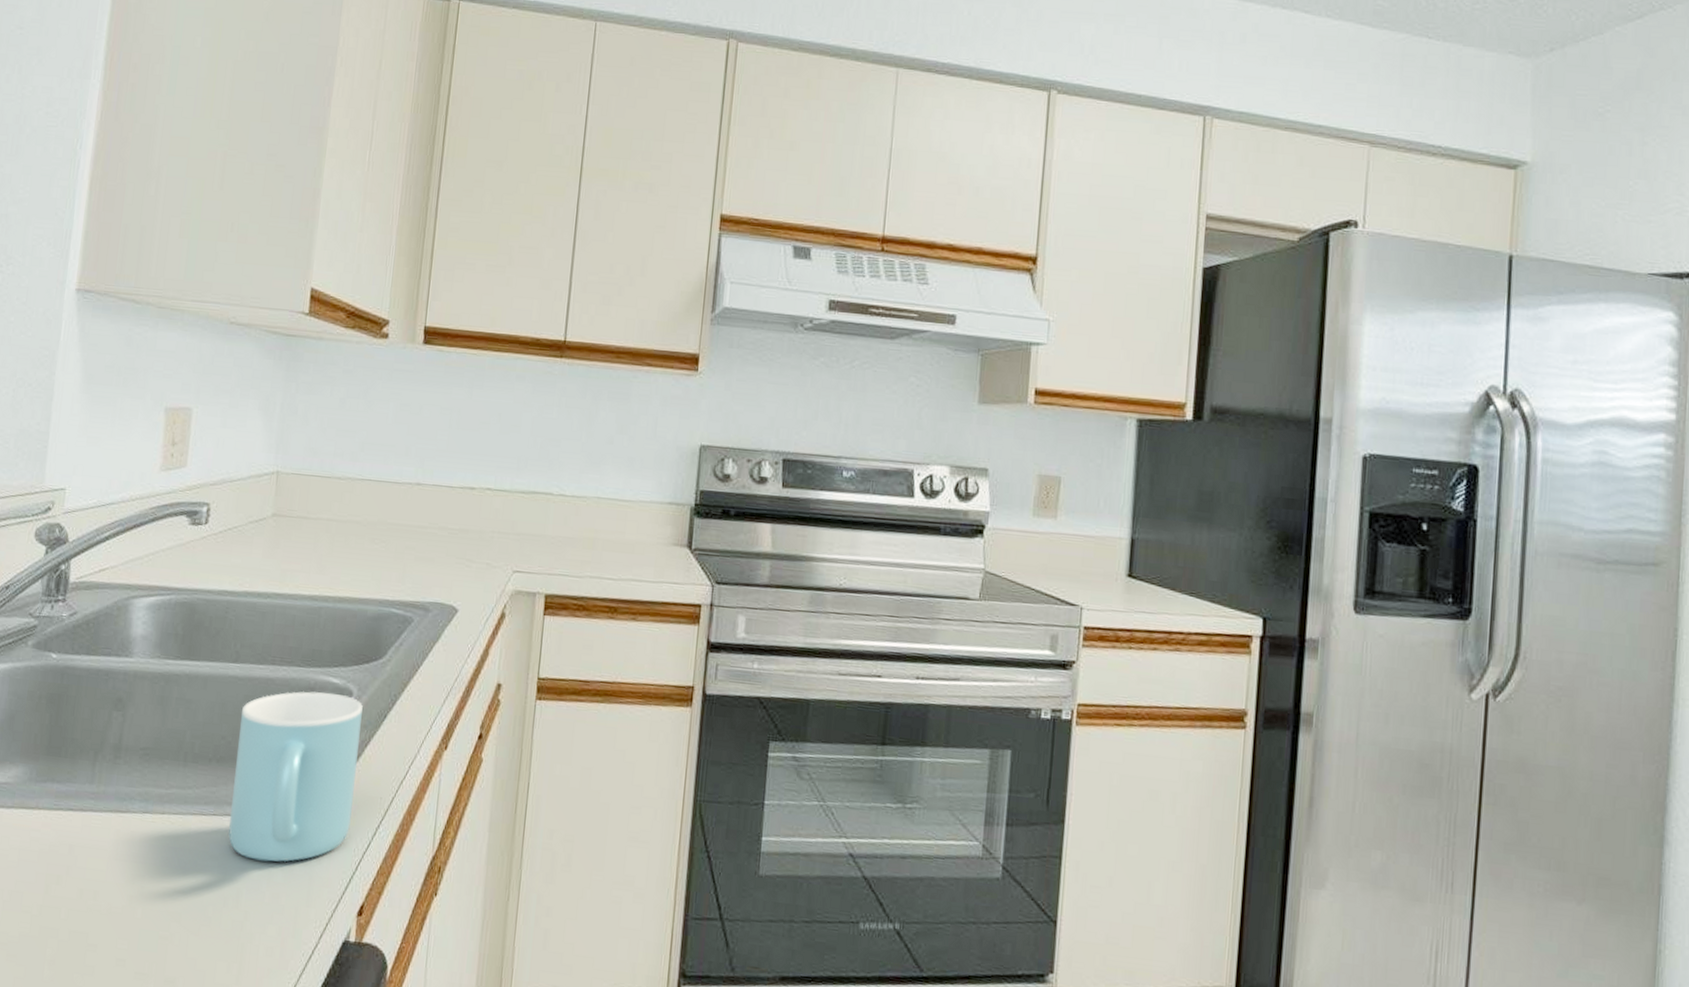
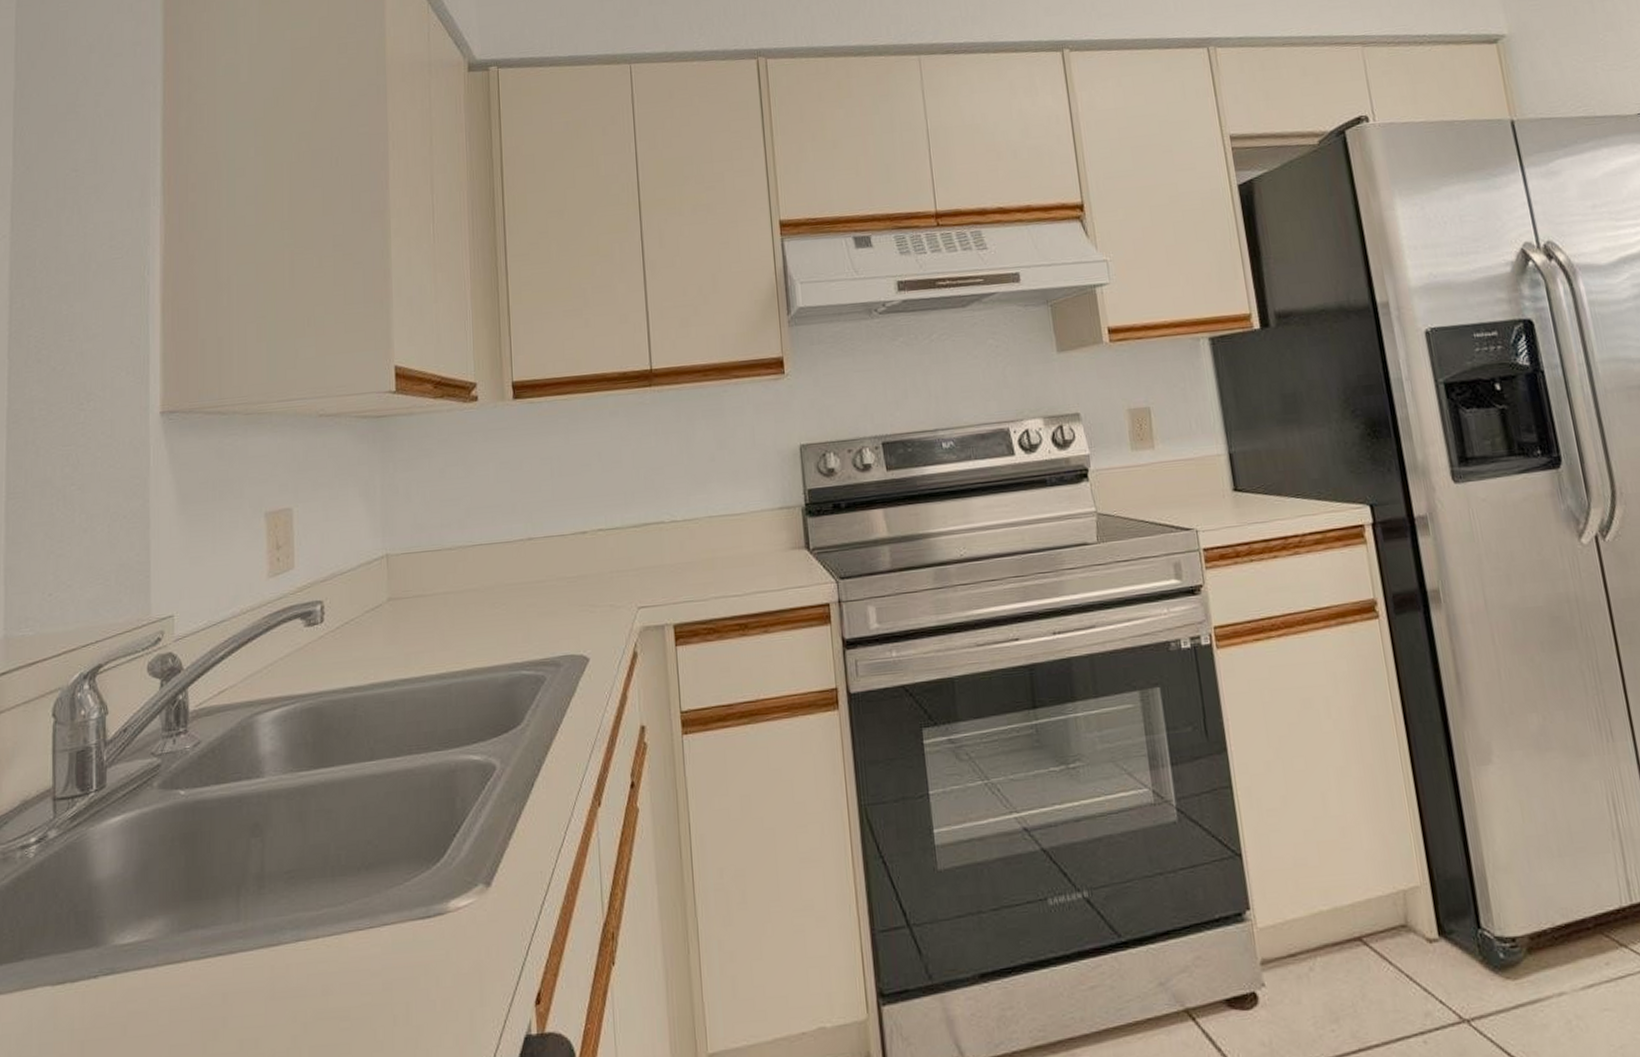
mug: present [228,691,363,863] -> none [385,771,514,968]

